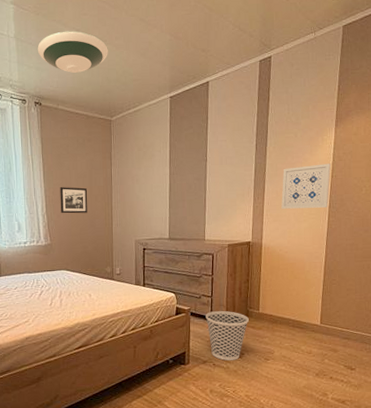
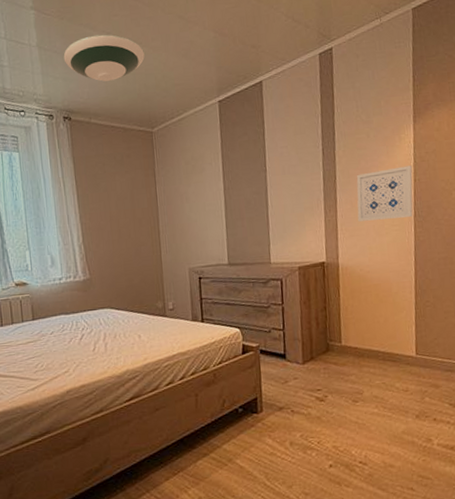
picture frame: present [60,187,87,214] -> none [97,211,131,242]
wastebasket: present [205,311,249,360] -> none [277,346,330,406]

